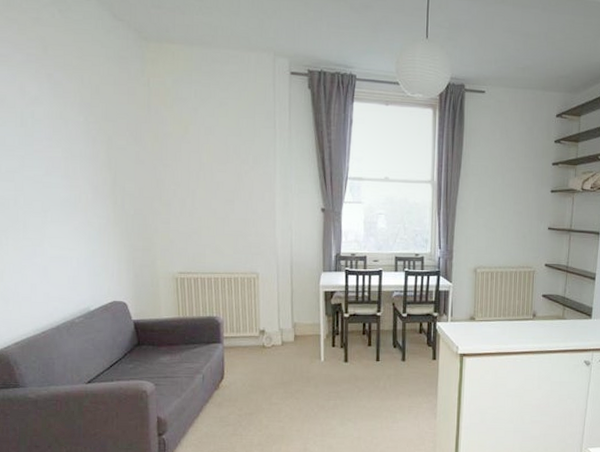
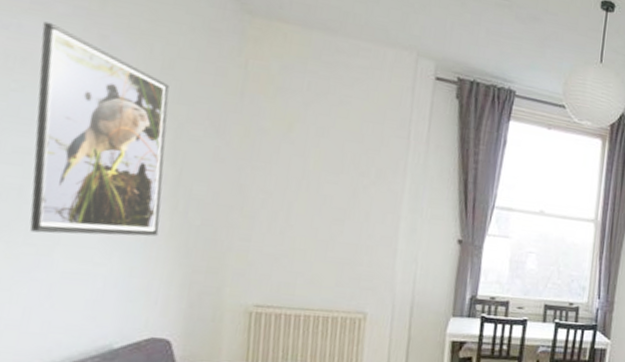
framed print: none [9,69,107,230] -> present [29,21,169,237]

